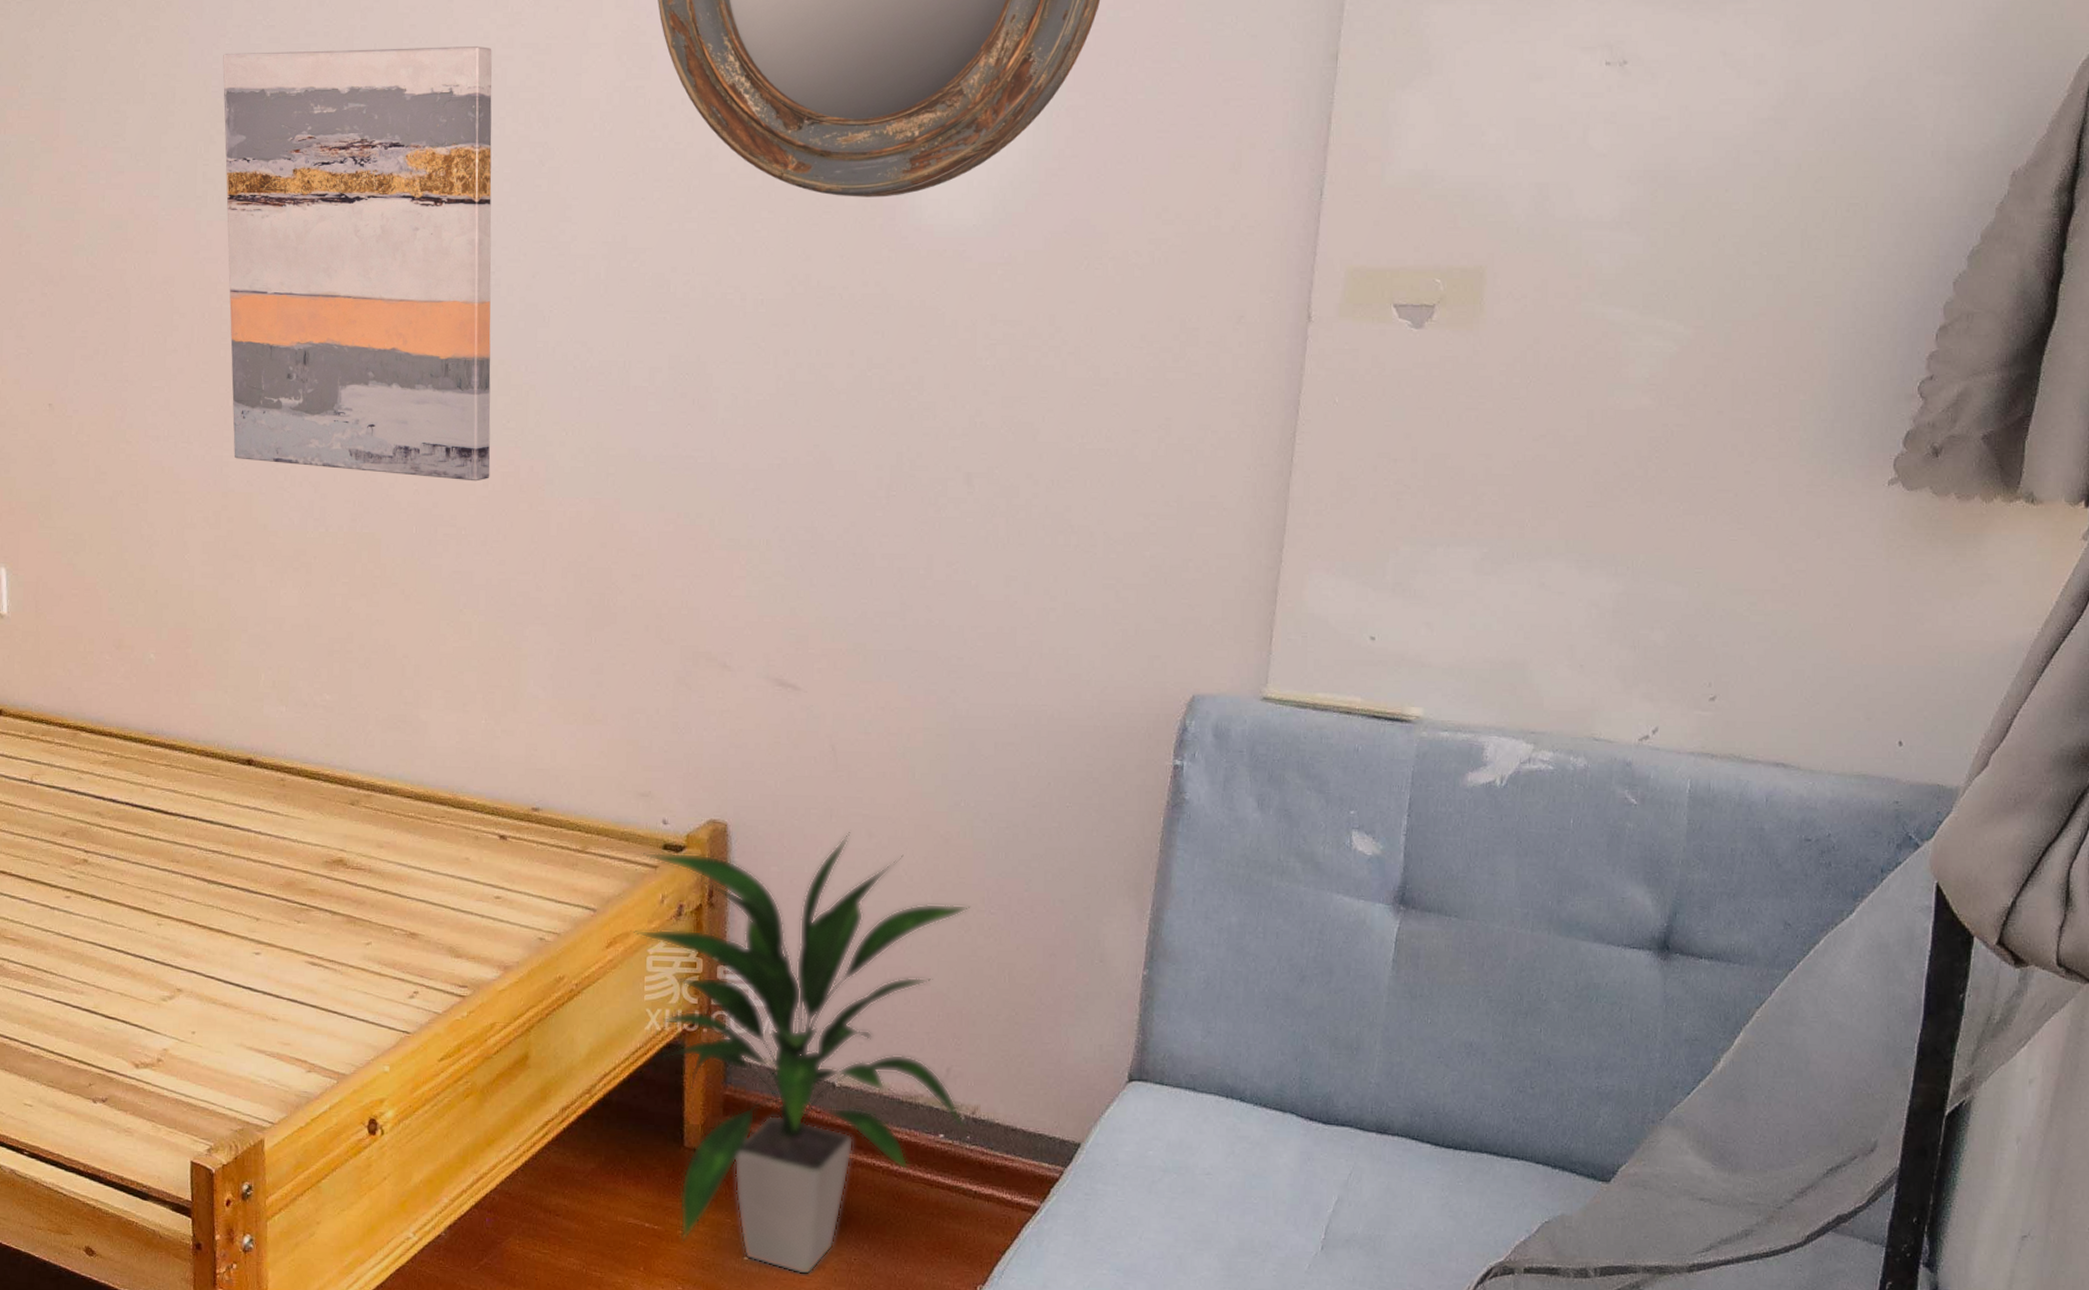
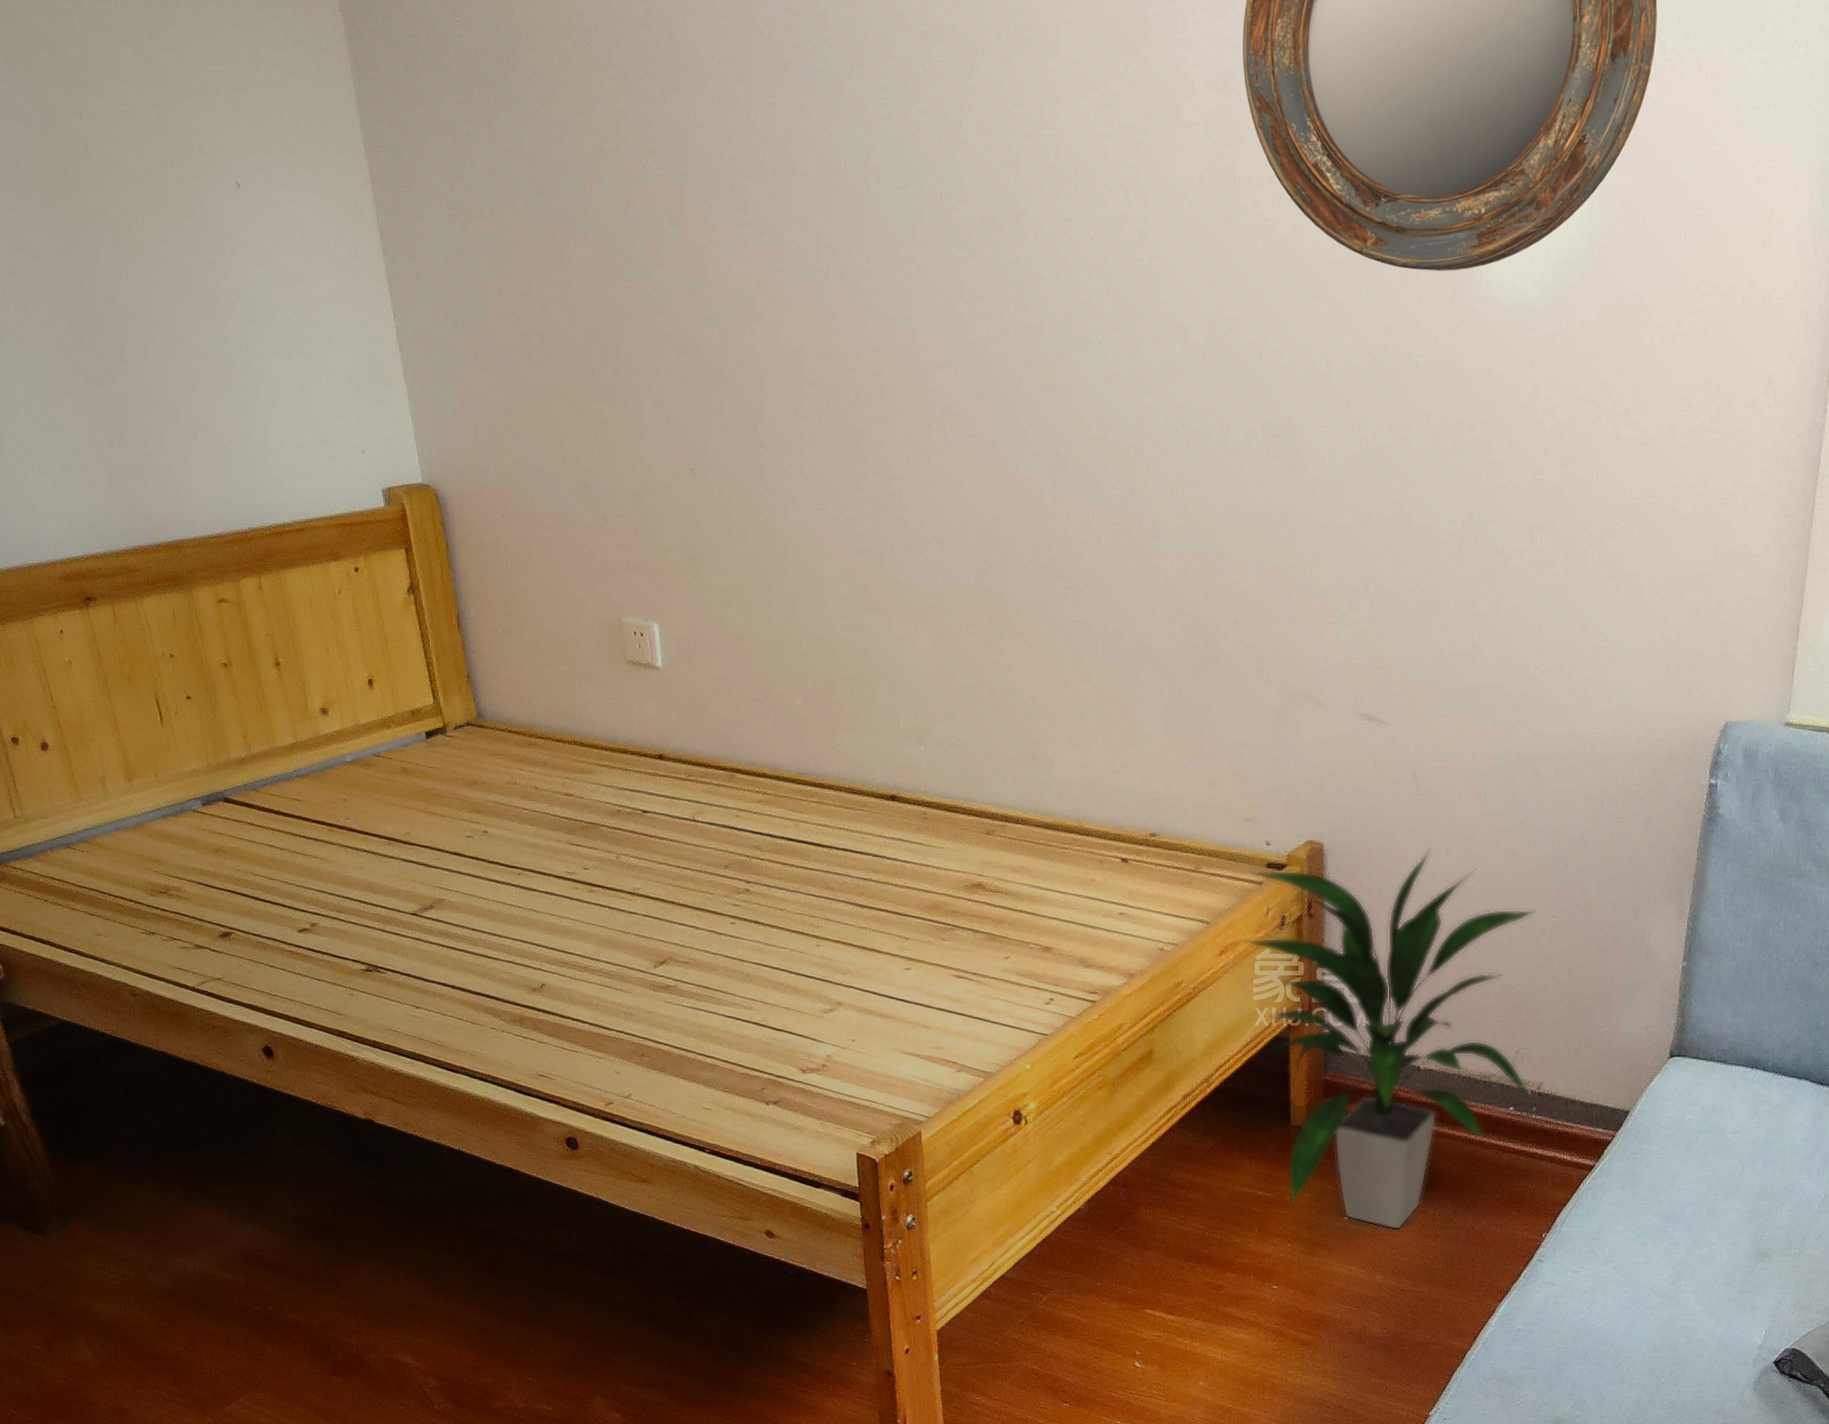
wall art: present [223,47,492,482] -> none [838,125,1103,538]

